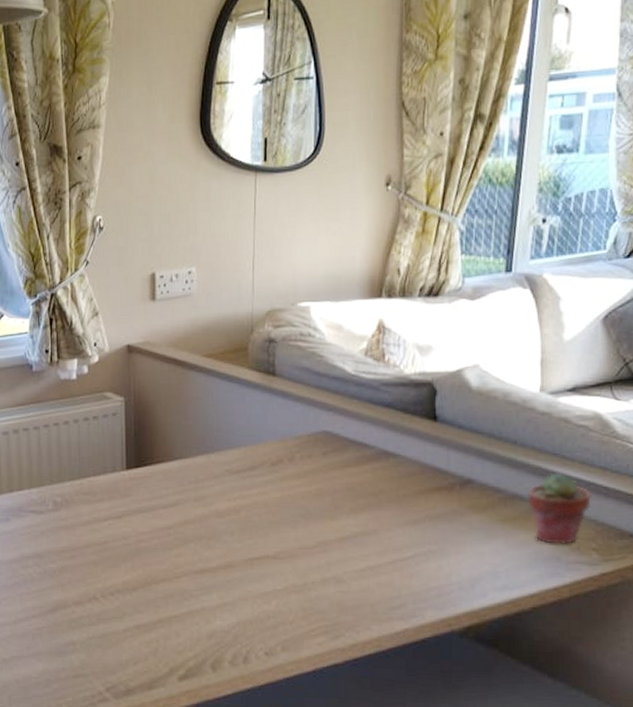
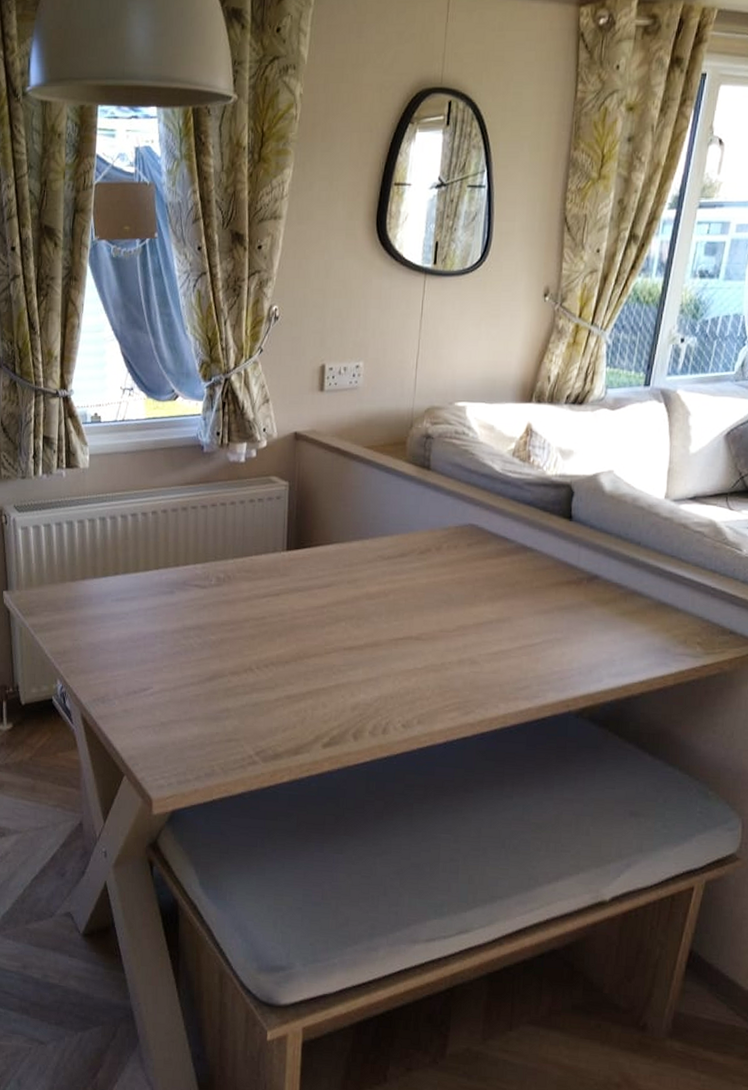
potted succulent: present [527,473,591,544] -> none [645,573,700,638]

